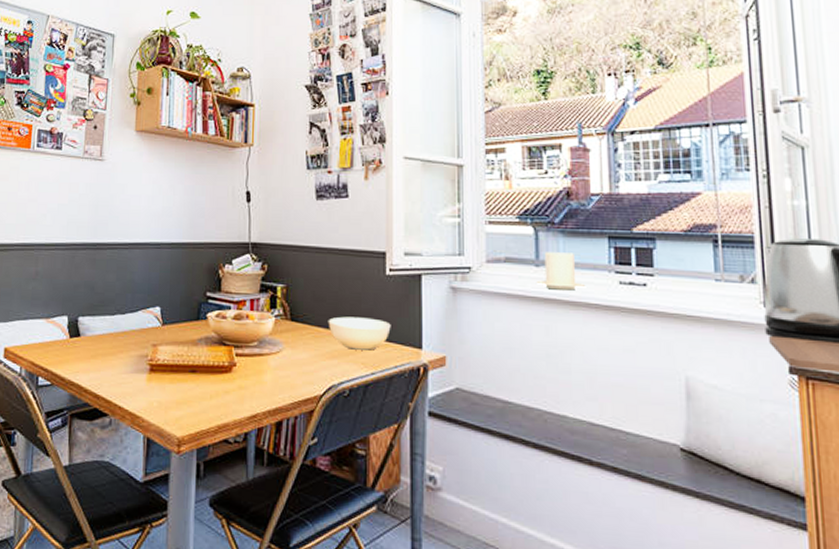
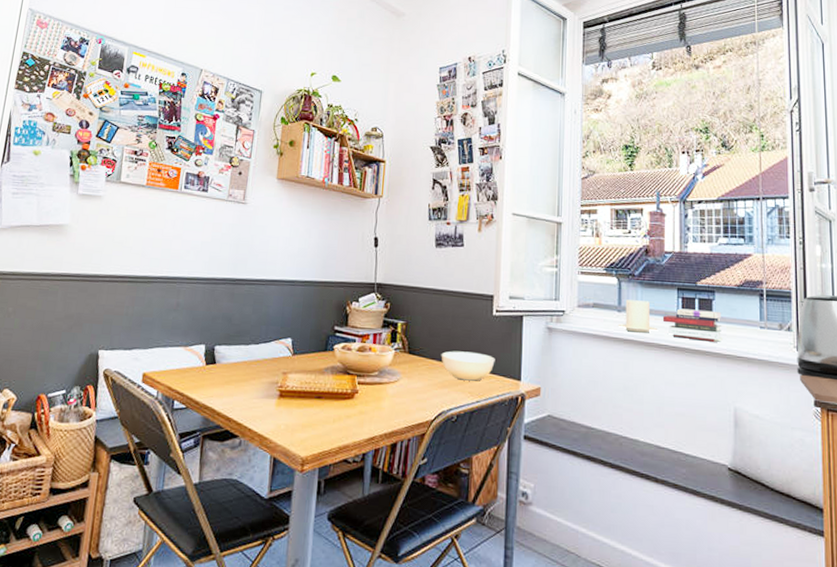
books: none [590,260,668,299] -> present [662,308,723,342]

